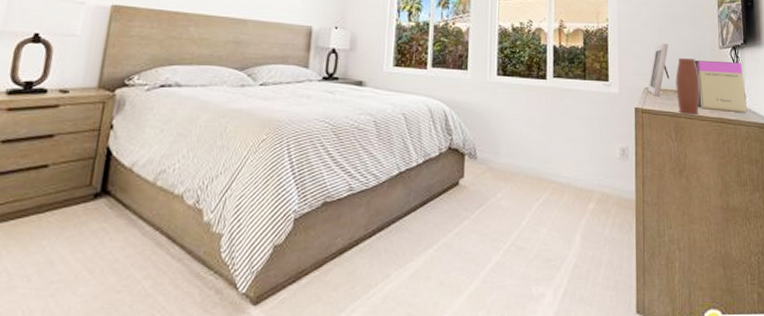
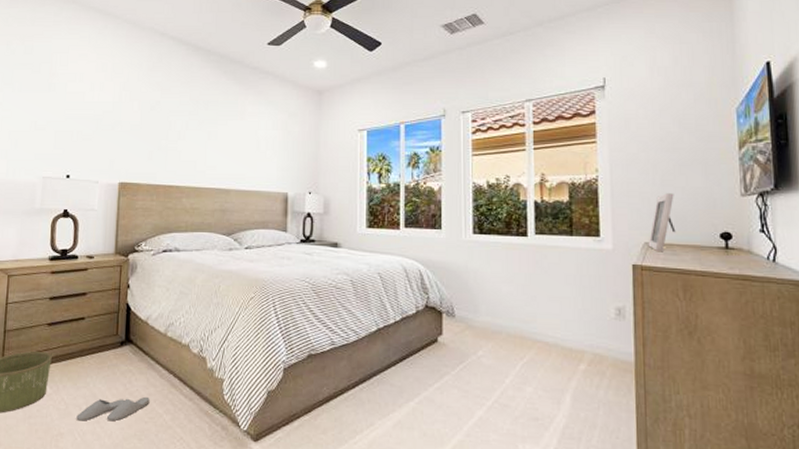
slippers: none [22,259,127,296] -> present [76,396,150,421]
vase: present [676,58,700,114] -> none [683,209,716,271]
books: present [695,60,747,112] -> none [708,210,779,268]

